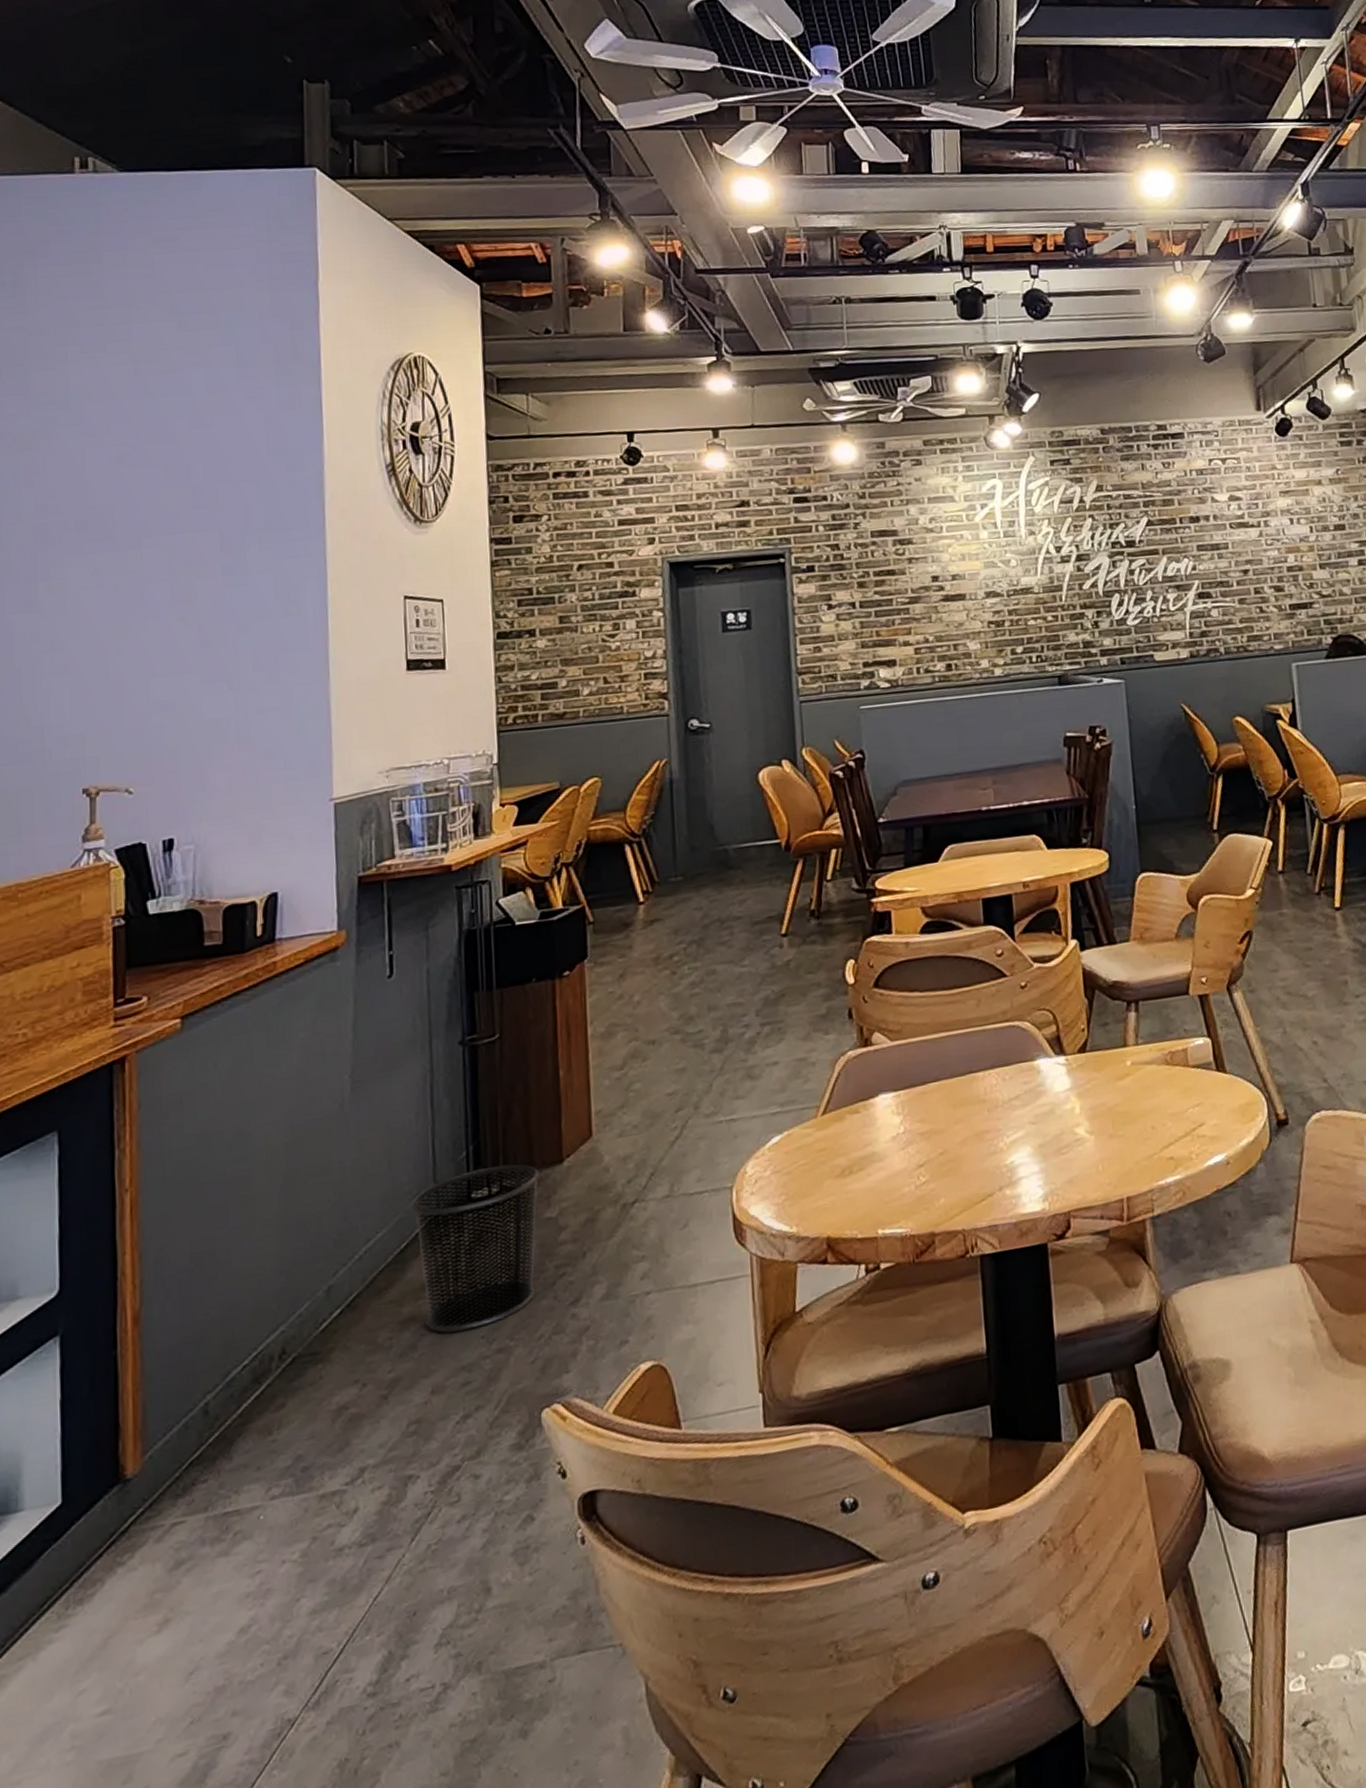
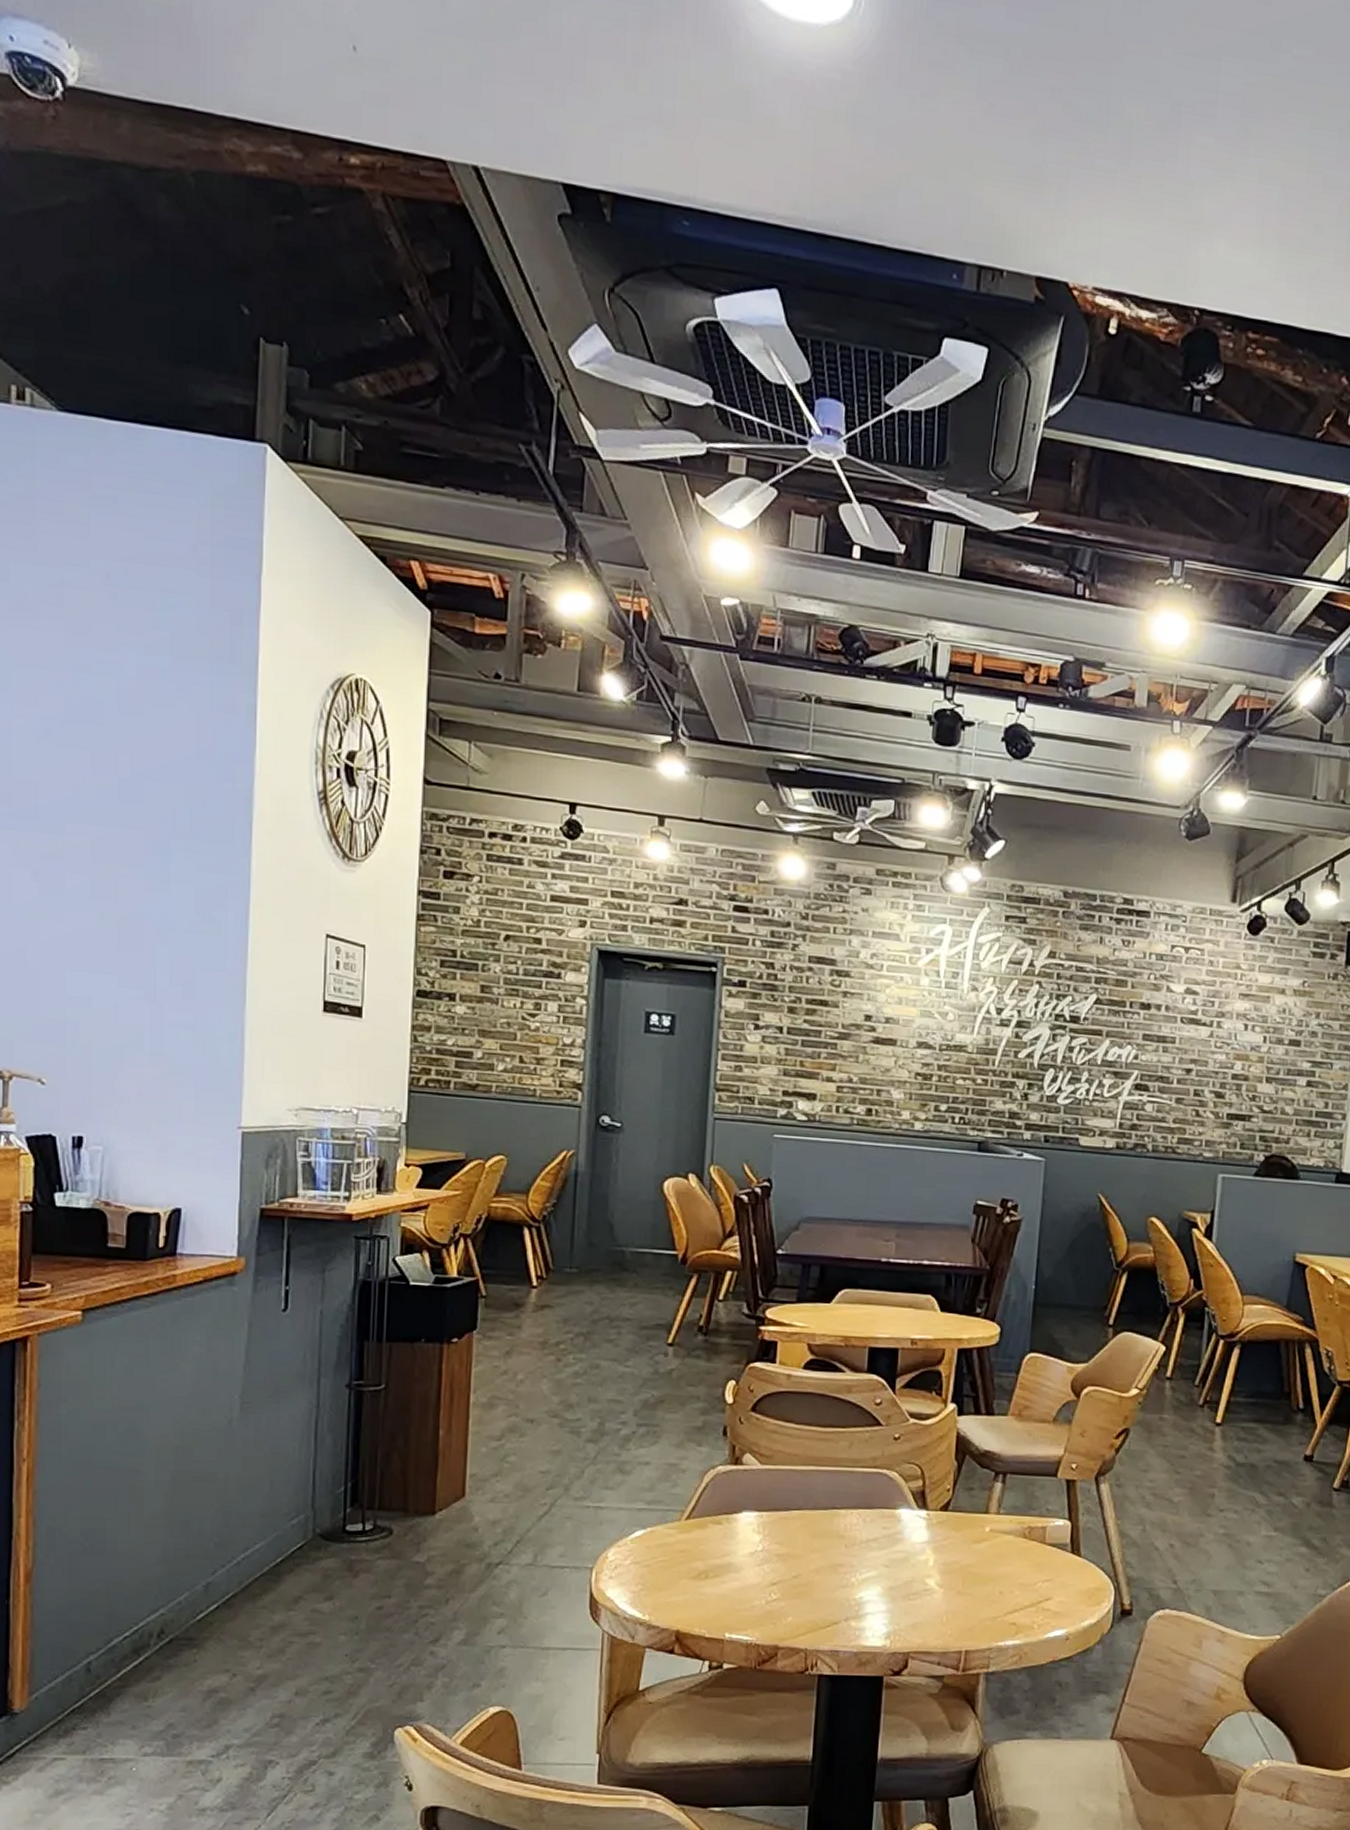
waste bin: present [412,1164,540,1333] -> none [290,1505,412,1647]

